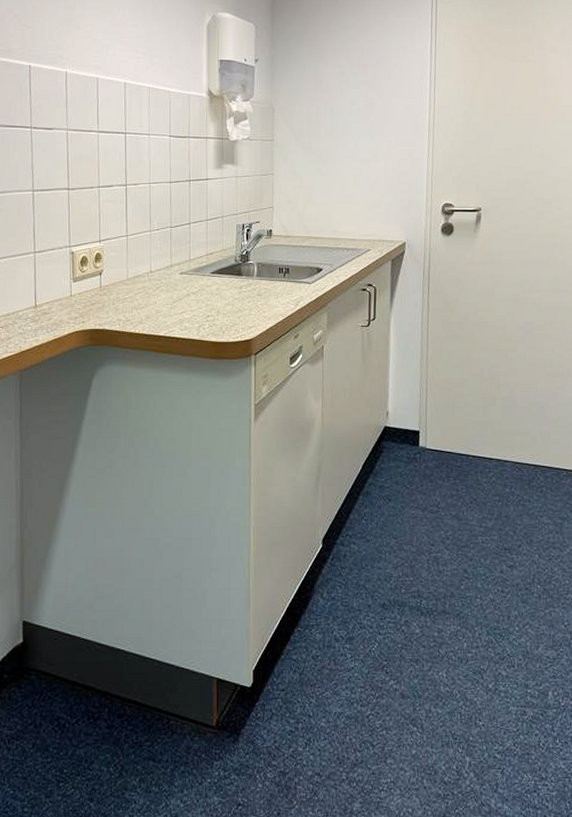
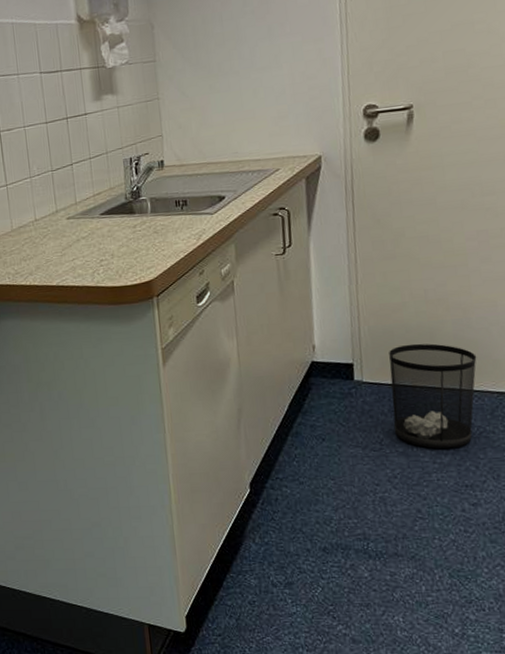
waste bin: none [449,416,519,514] -> present [389,343,477,449]

